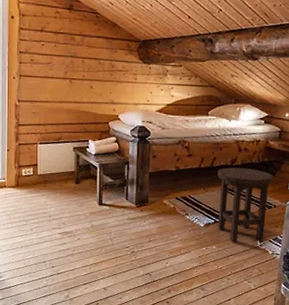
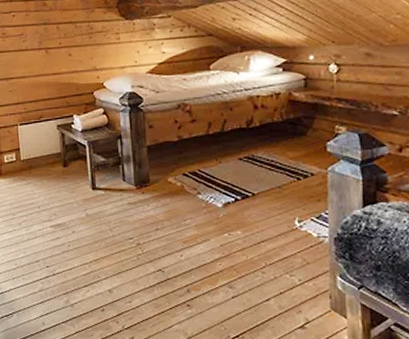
stool: present [217,167,274,242] -> none [231,129,305,224]

